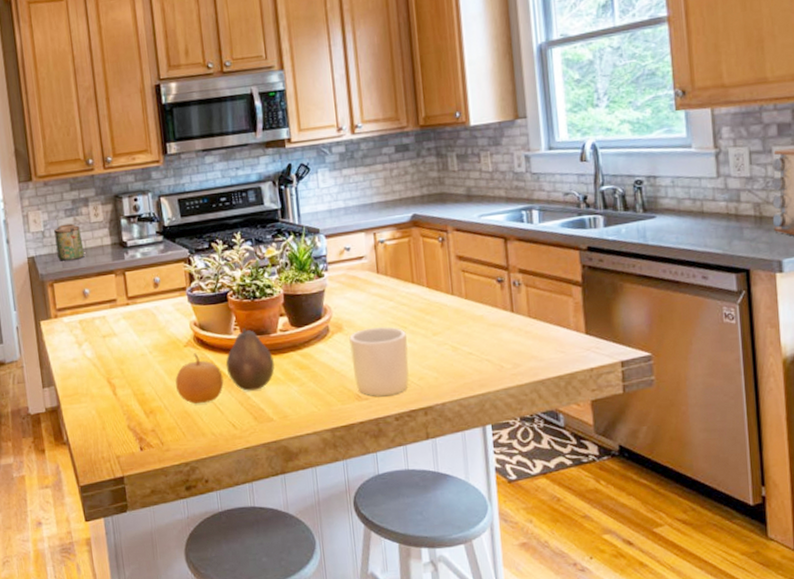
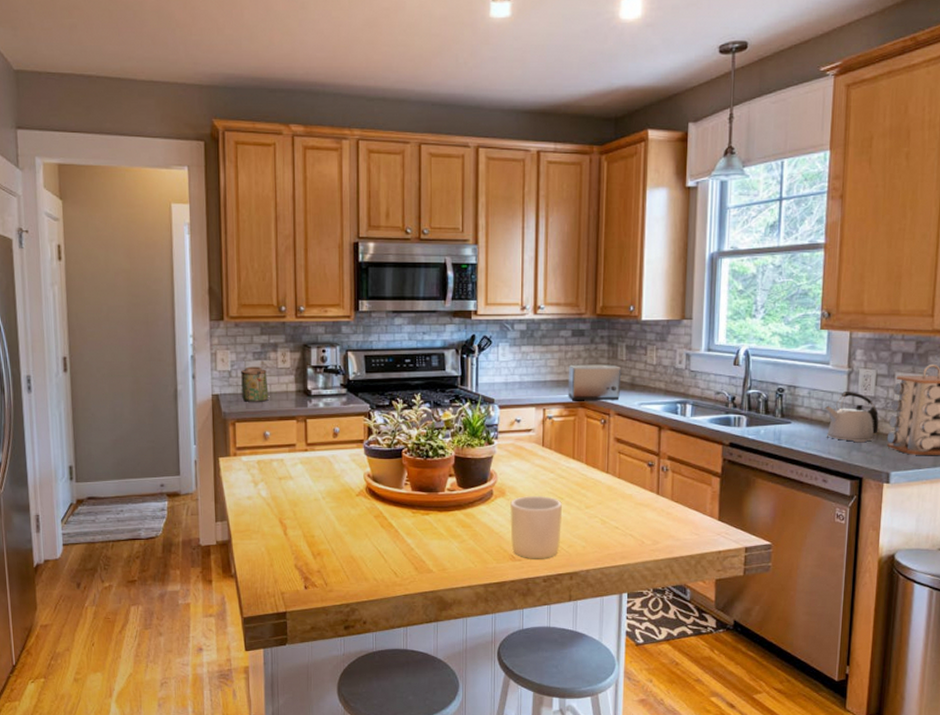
fruit: present [175,353,224,404] -> none [345,503,390,550]
fruit: present [225,328,275,391] -> none [393,484,439,543]
toaster: none [395,177,456,221] -> present [567,364,622,401]
kettle: none [692,174,761,231] -> present [824,390,879,443]

